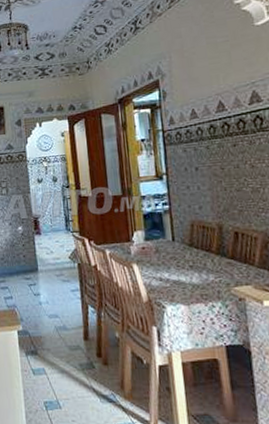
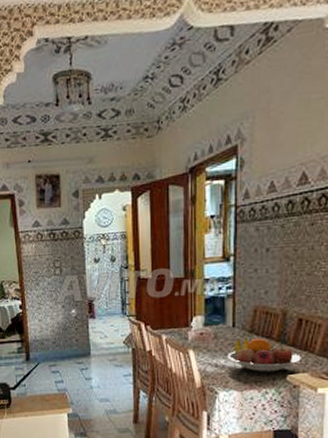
fruit bowl: none [171,251,243,286] -> present [228,338,301,372]

